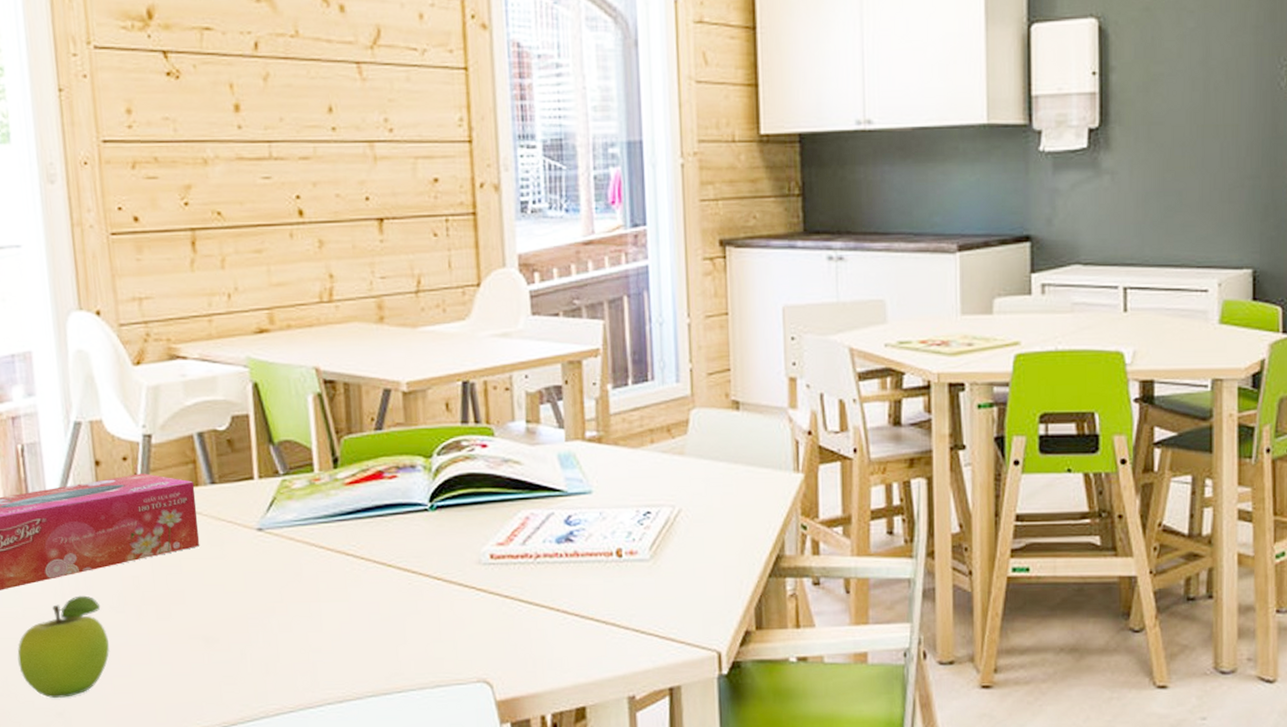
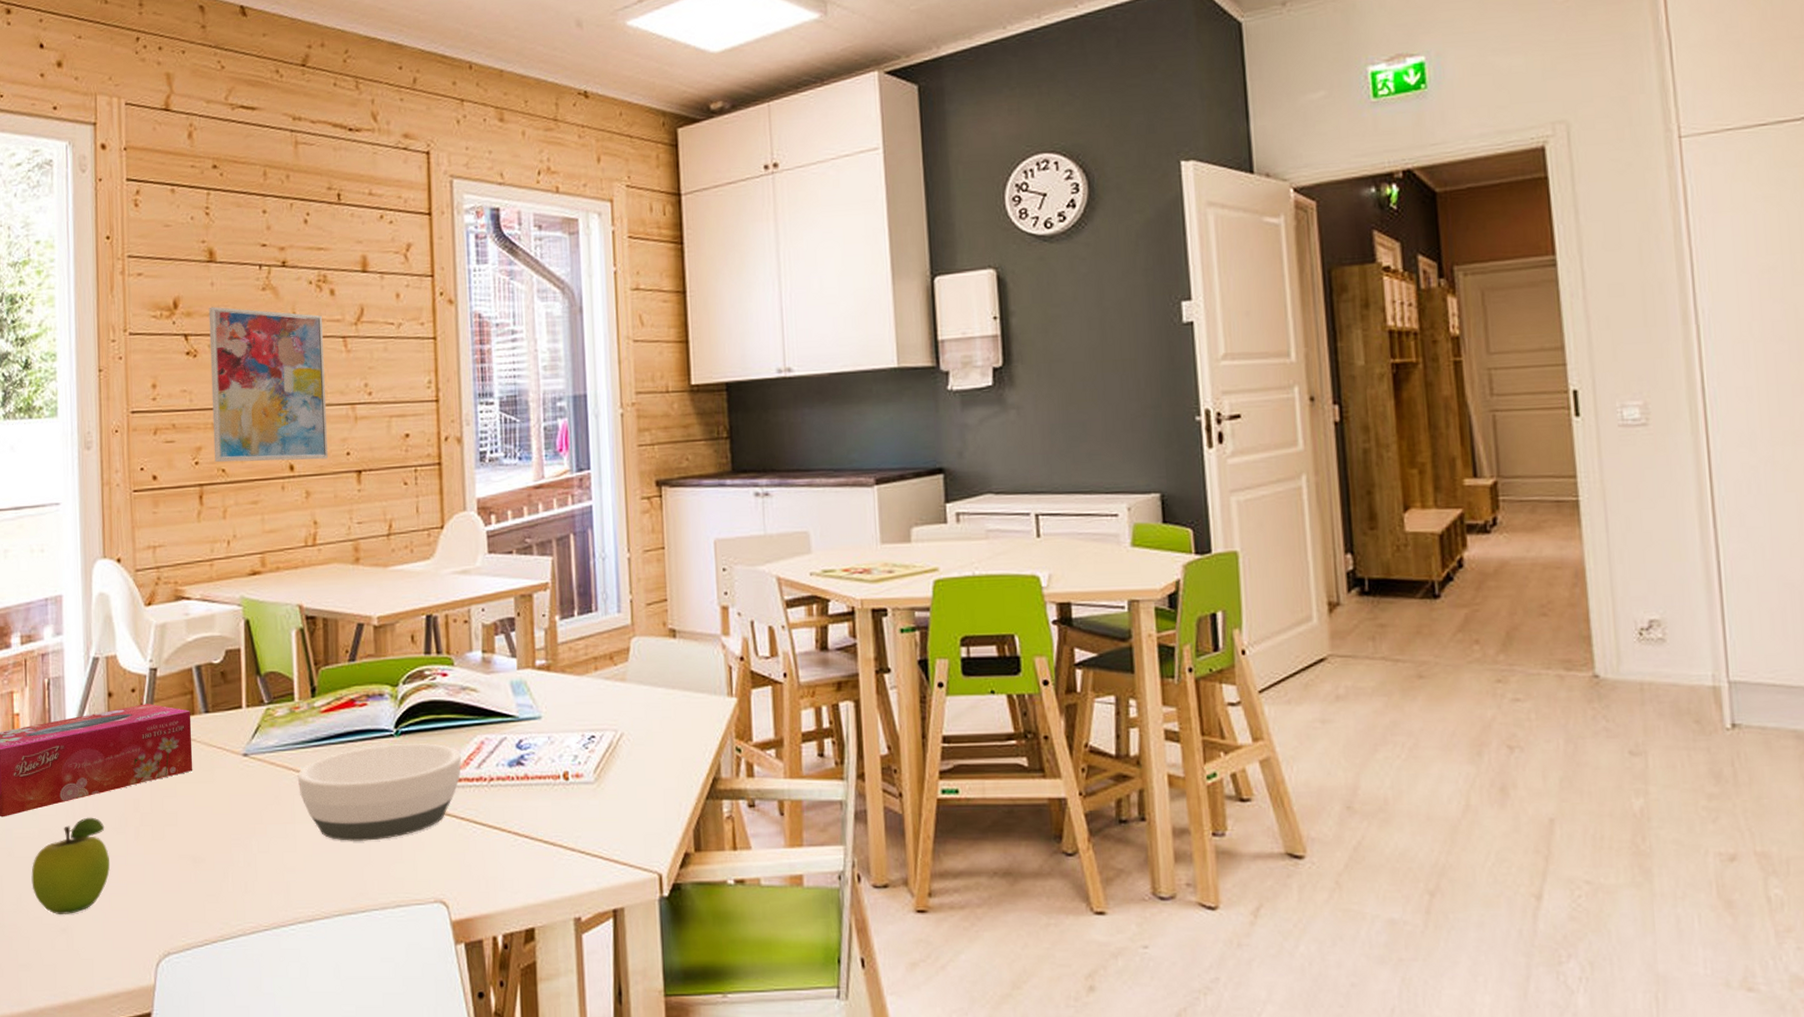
wall art: none [191,19,344,205] -> present [208,306,329,463]
bowl: none [320,517,505,621] -> present [297,743,461,842]

